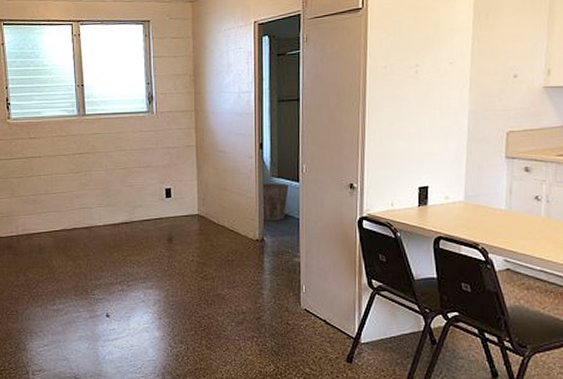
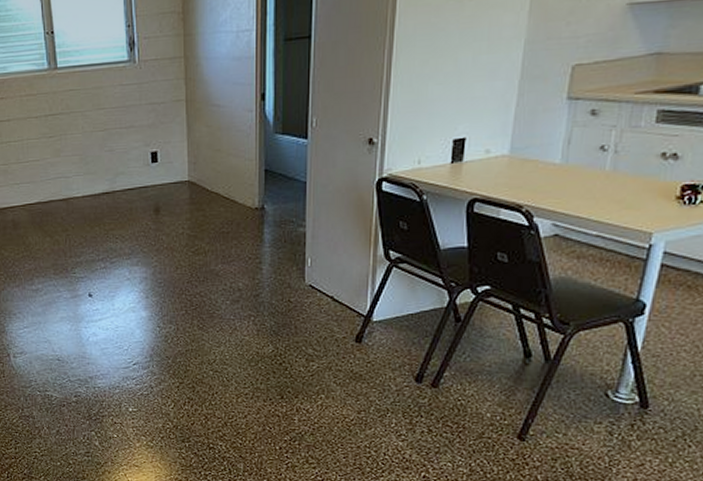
waste bin: present [263,183,288,221] -> none [264,141,294,186]

